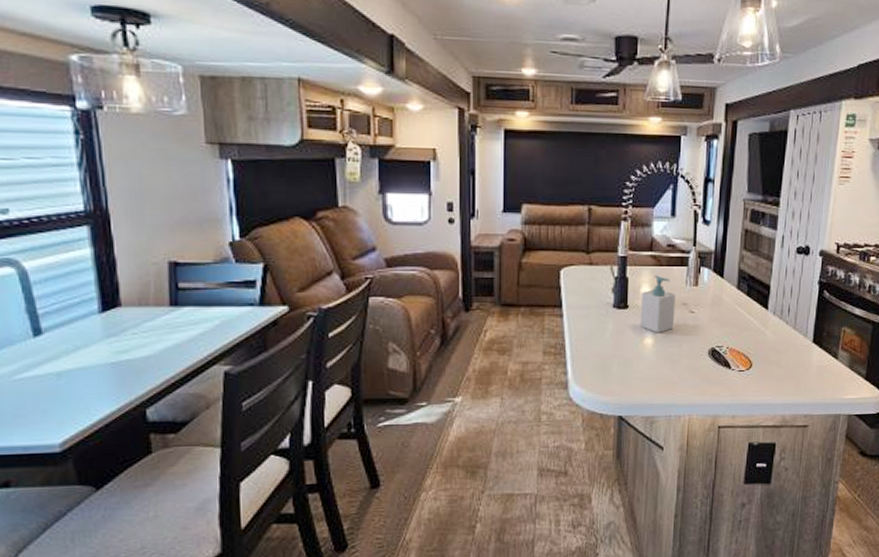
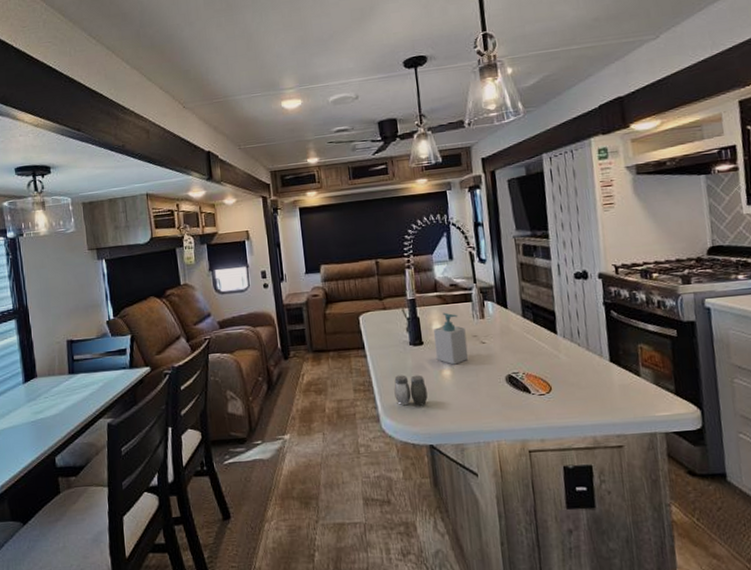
salt and pepper shaker: none [588,339,624,374] -> present [394,375,428,406]

